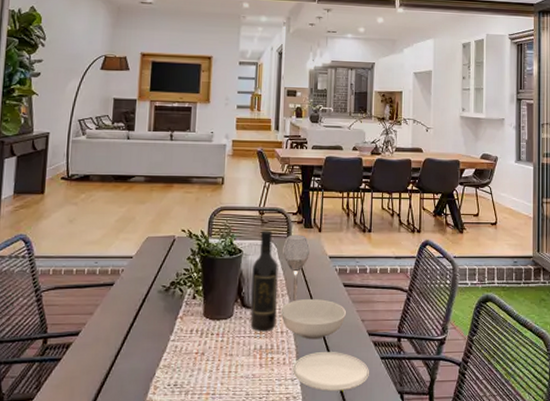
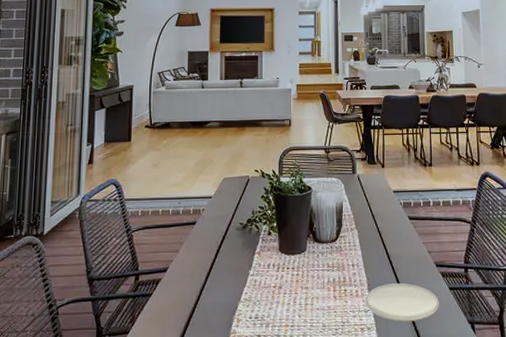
wine bottle: present [250,231,279,331] -> none [321,168,347,264]
bowl: present [280,299,347,340] -> none [350,232,414,272]
wineglass: present [283,234,310,302] -> none [349,171,374,236]

